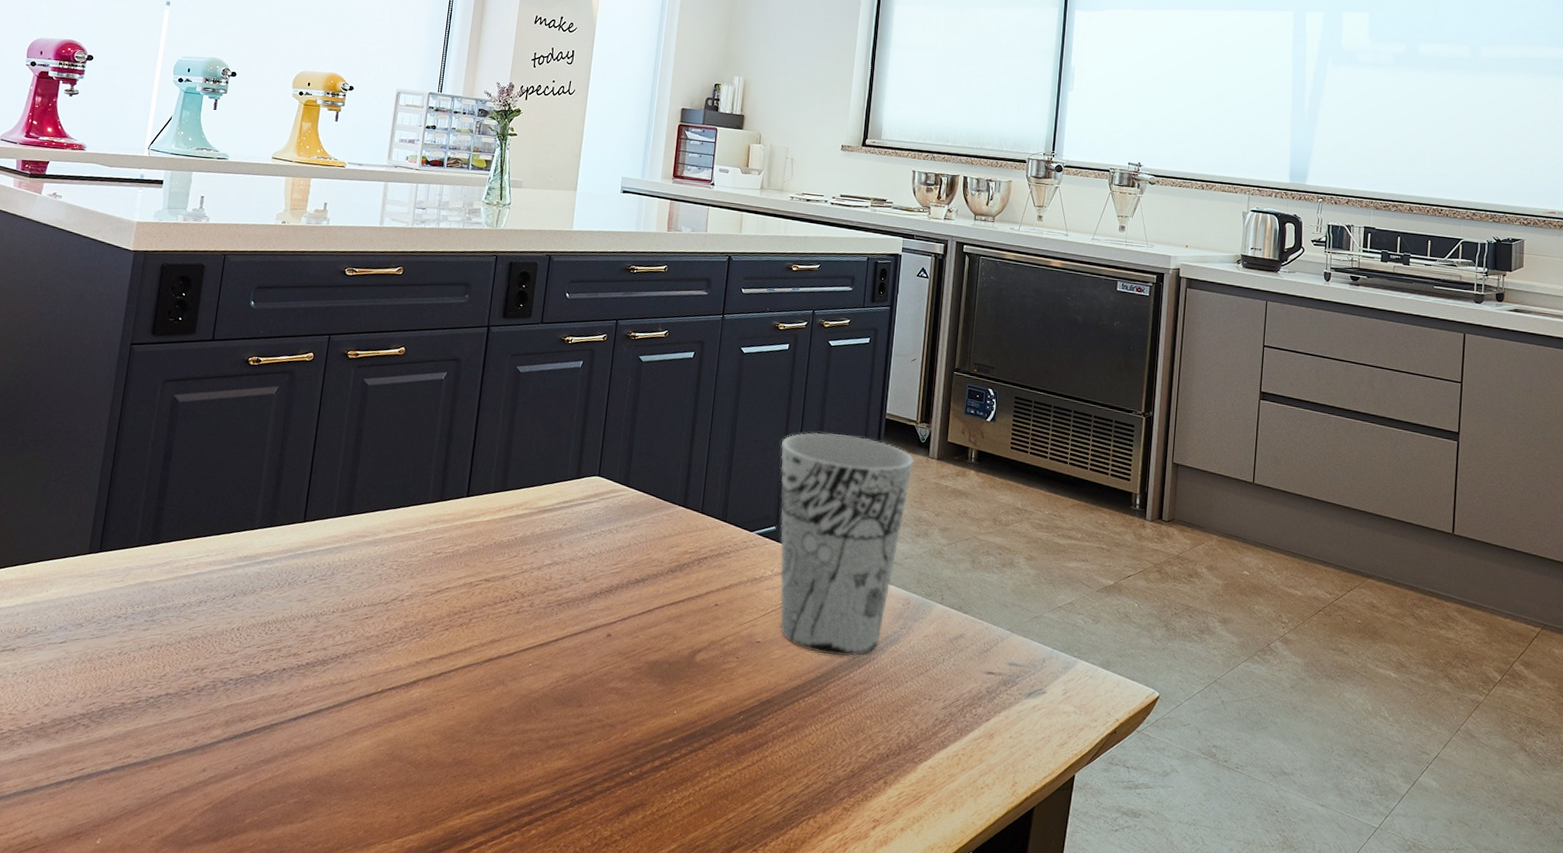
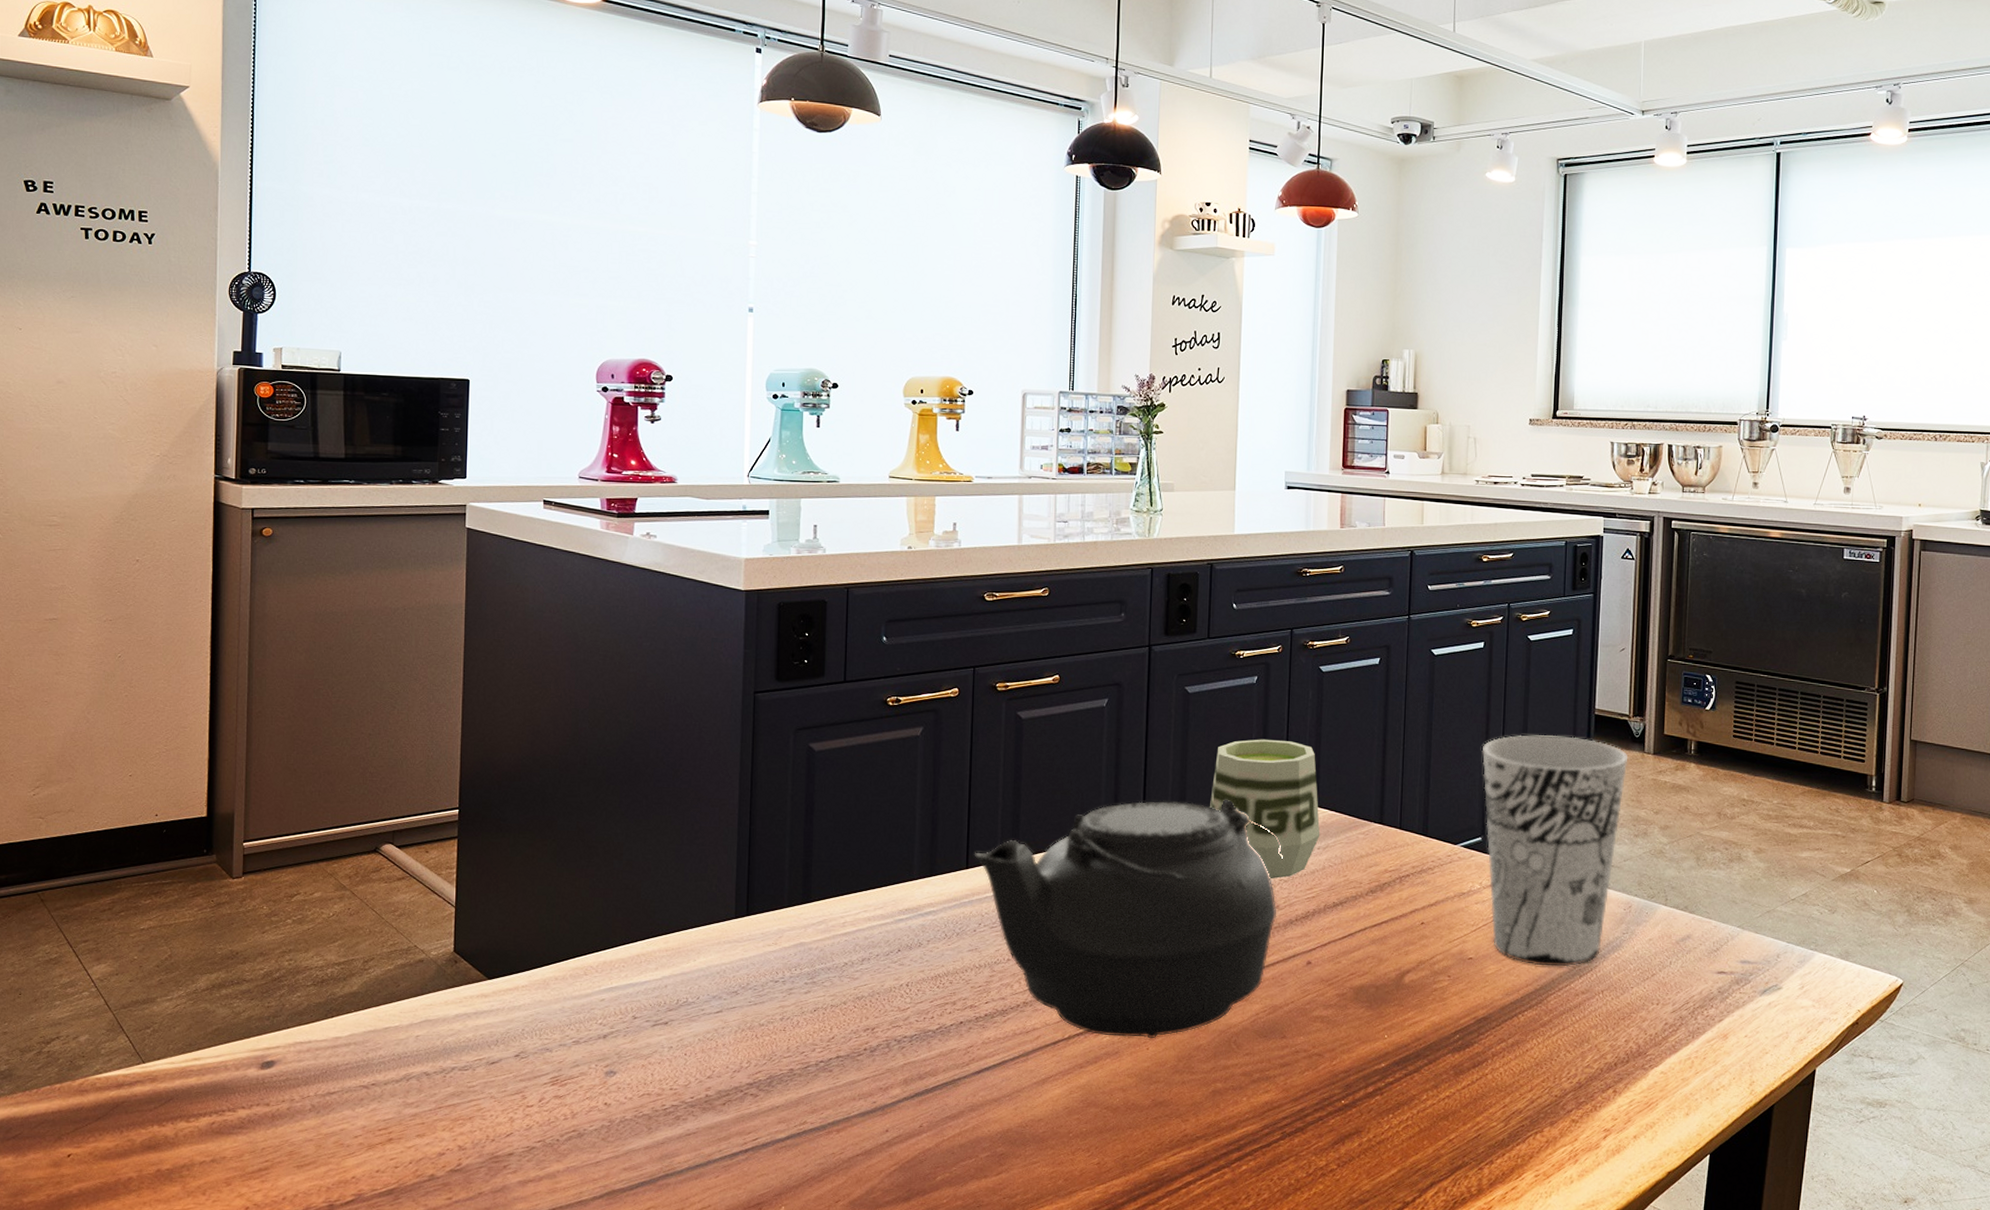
teapot: none [312,469,594,699] -> present [974,800,1284,1039]
cup: none [530,419,630,553] -> present [1210,739,1320,879]

